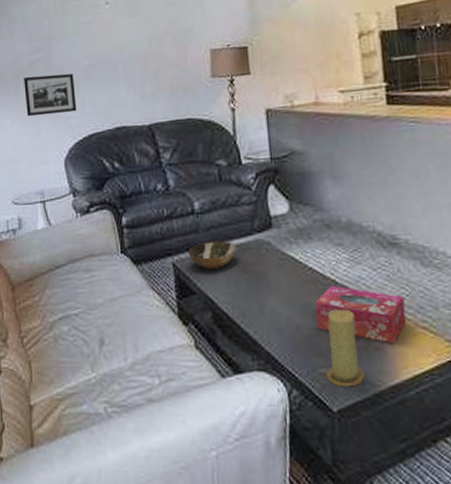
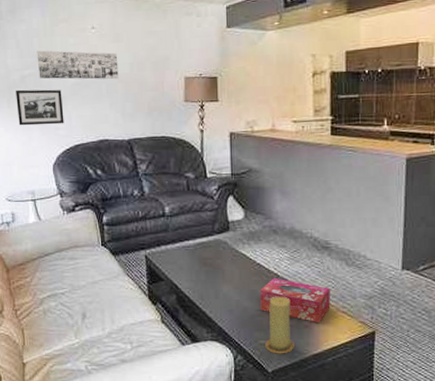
wall art: none [46,28,136,63] -> present [37,50,119,80]
bowl: present [188,241,237,269] -> none [158,239,199,261]

